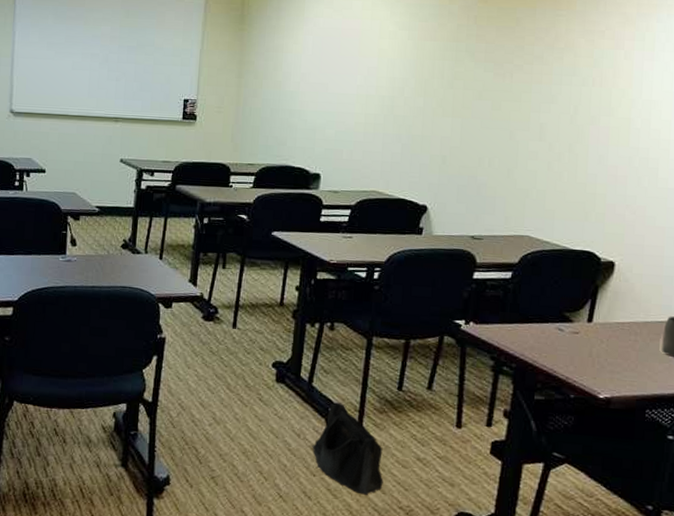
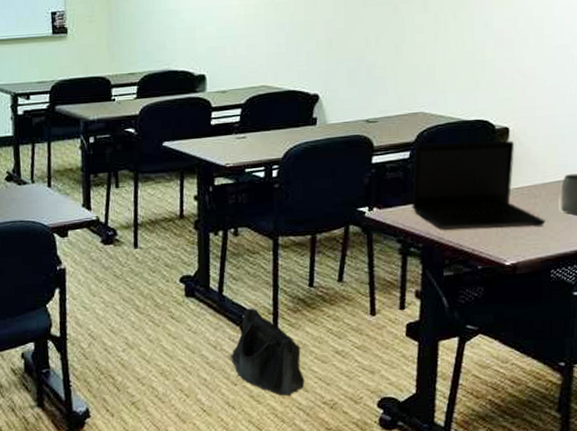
laptop: none [508,265,645,364] -> present [411,140,546,230]

